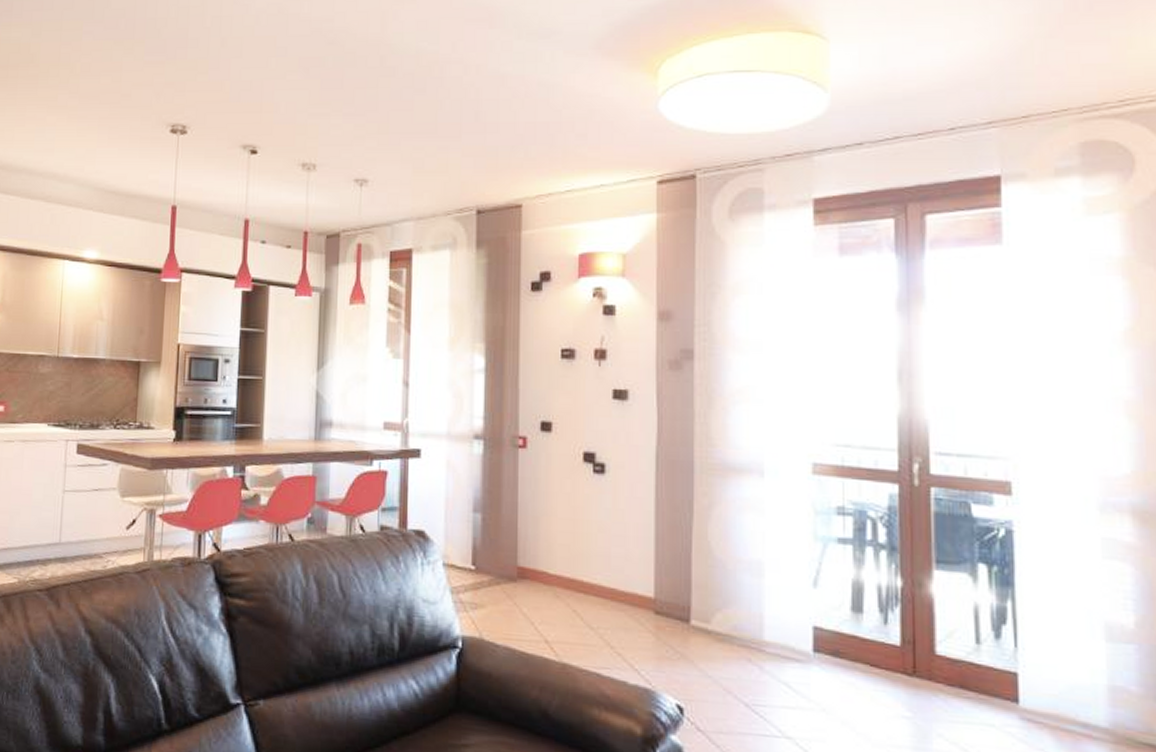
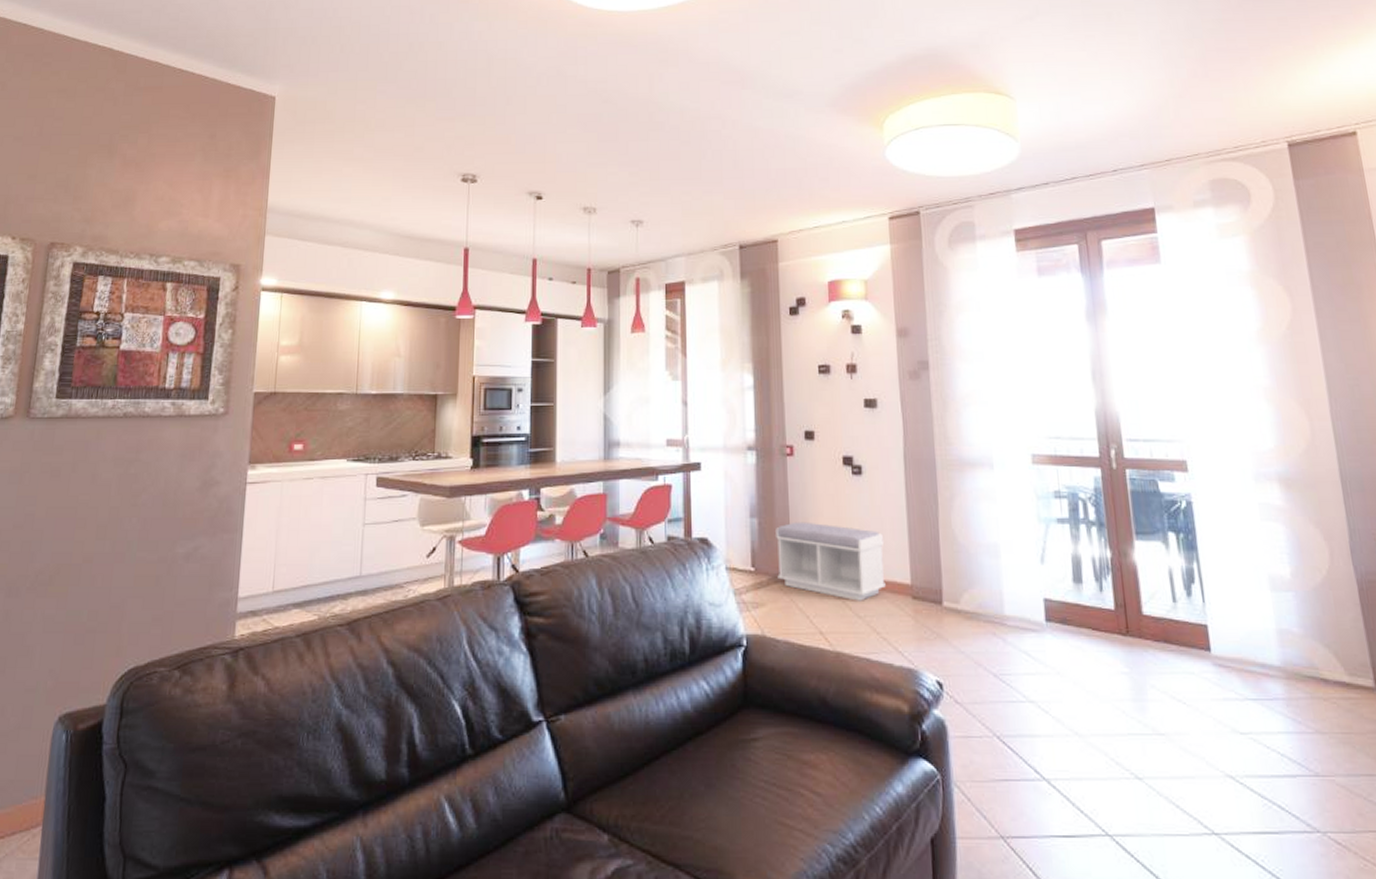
bench: none [500,520,625,612] -> present [776,522,886,601]

